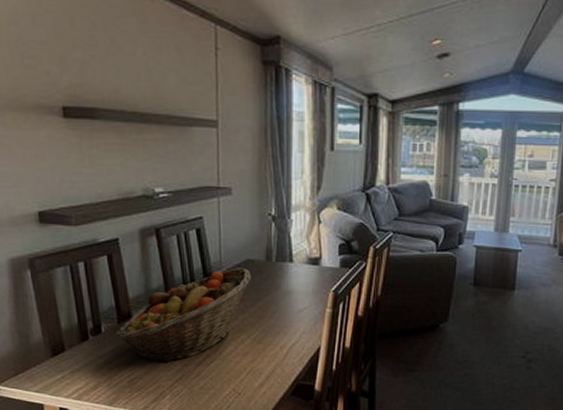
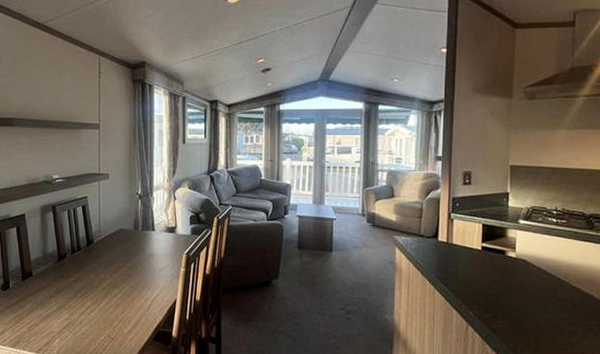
fruit basket: present [115,268,251,364] -> none [20,236,123,313]

